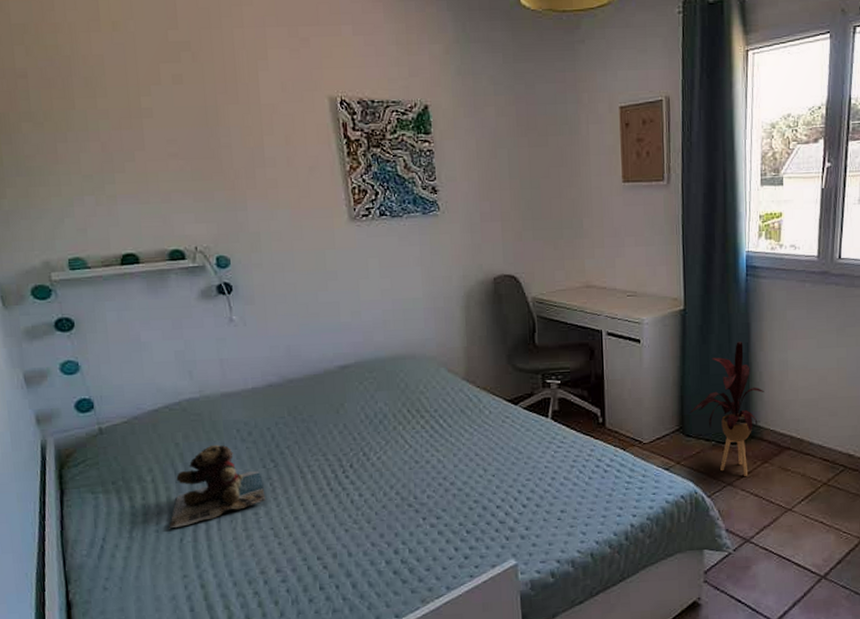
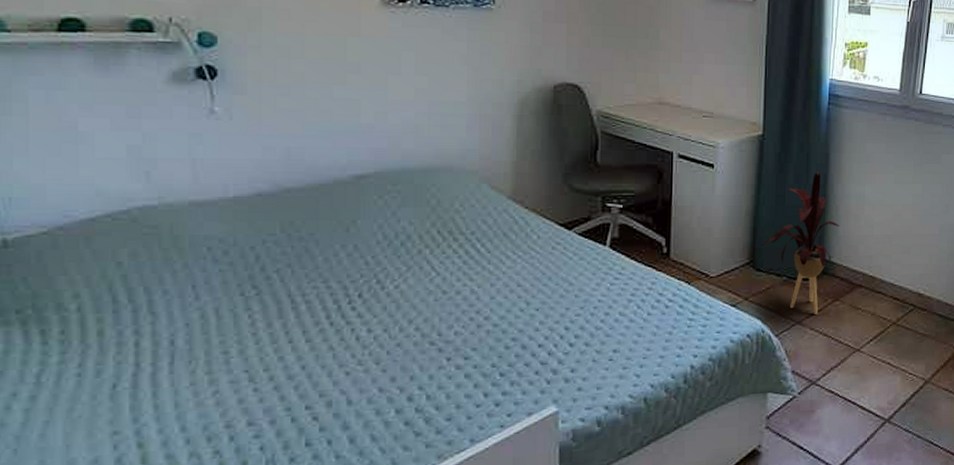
teddy bear: present [169,444,266,529] -> none [97,265,241,372]

